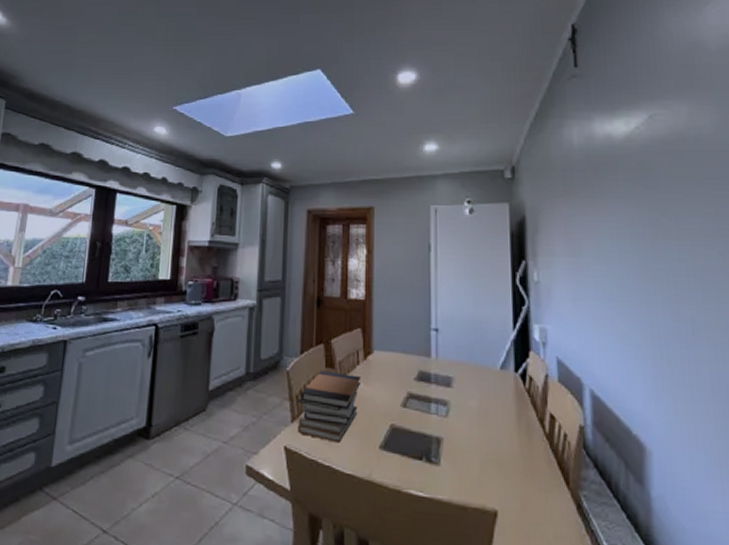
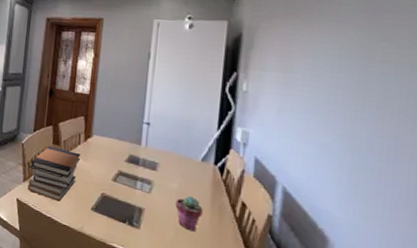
potted succulent: none [477,415,509,459] -> present [175,196,203,232]

